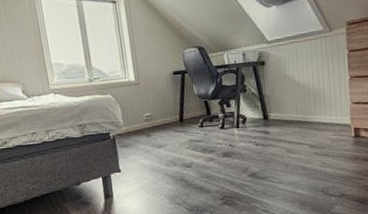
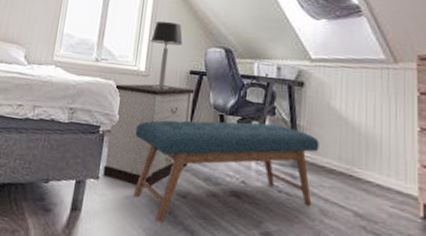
nightstand: none [111,86,187,169] -> present [103,84,195,189]
table lamp: none [132,33,162,93] -> present [150,21,183,90]
bench: none [139,98,282,189] -> present [133,120,319,223]

